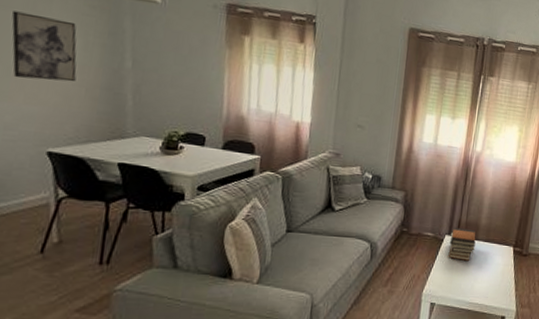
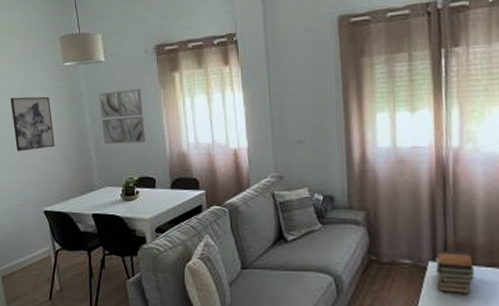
wall art: none [145,35,203,99] -> present [99,88,145,145]

